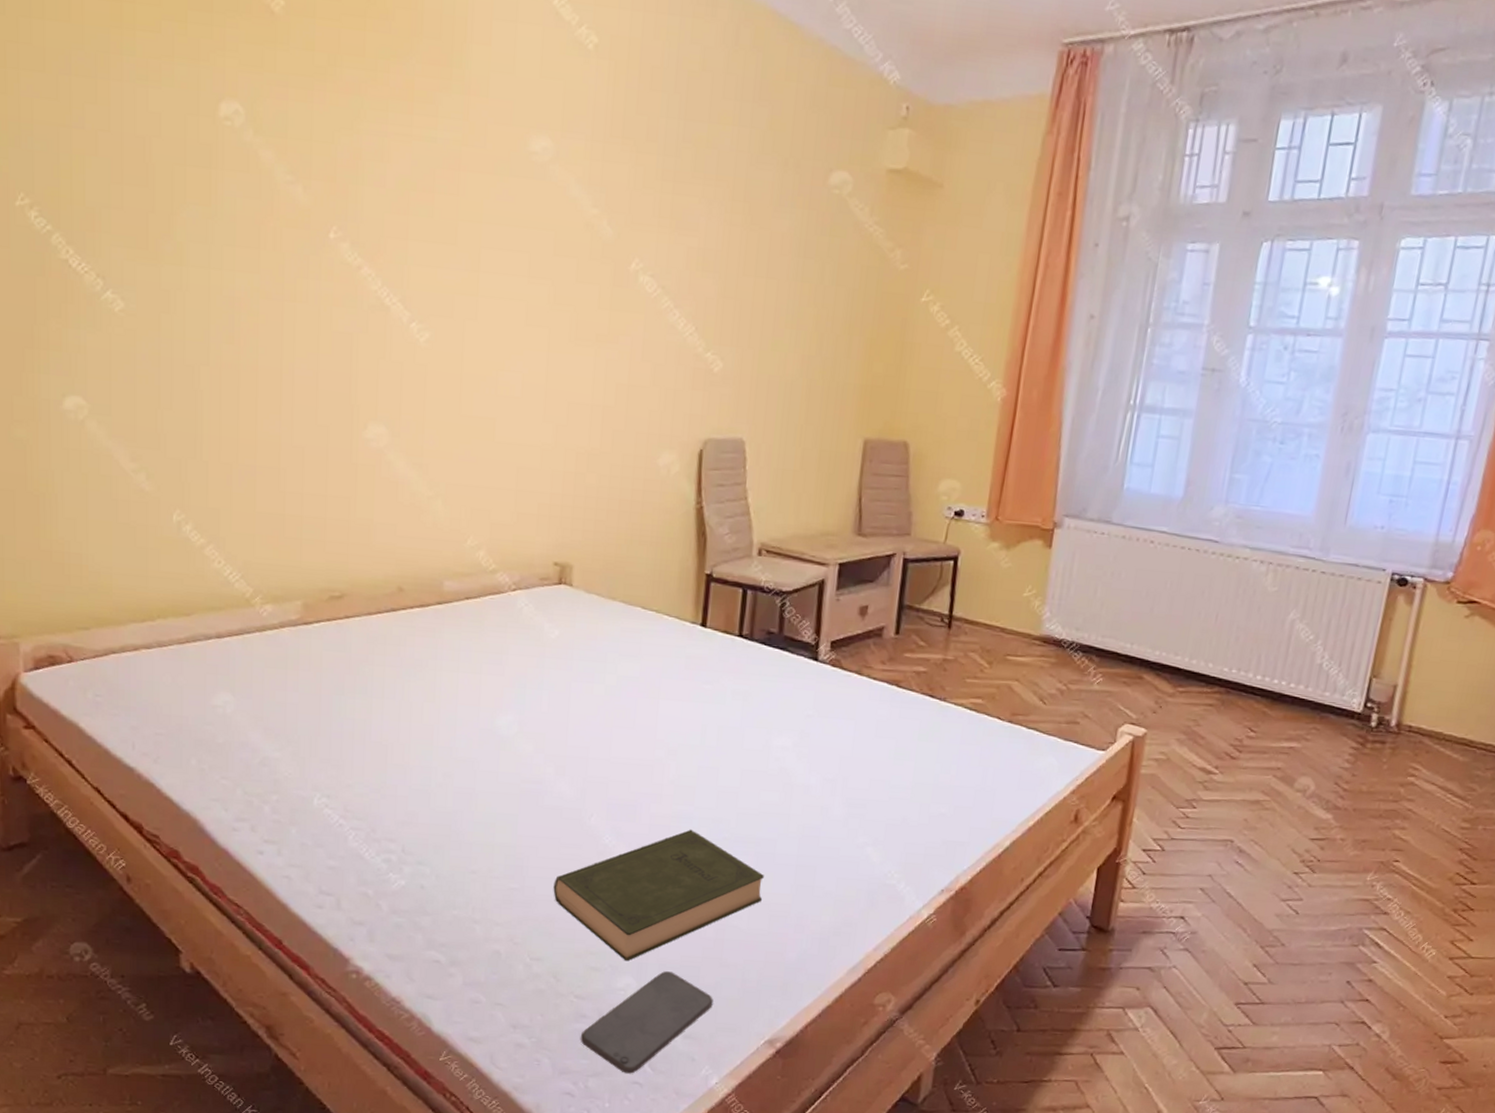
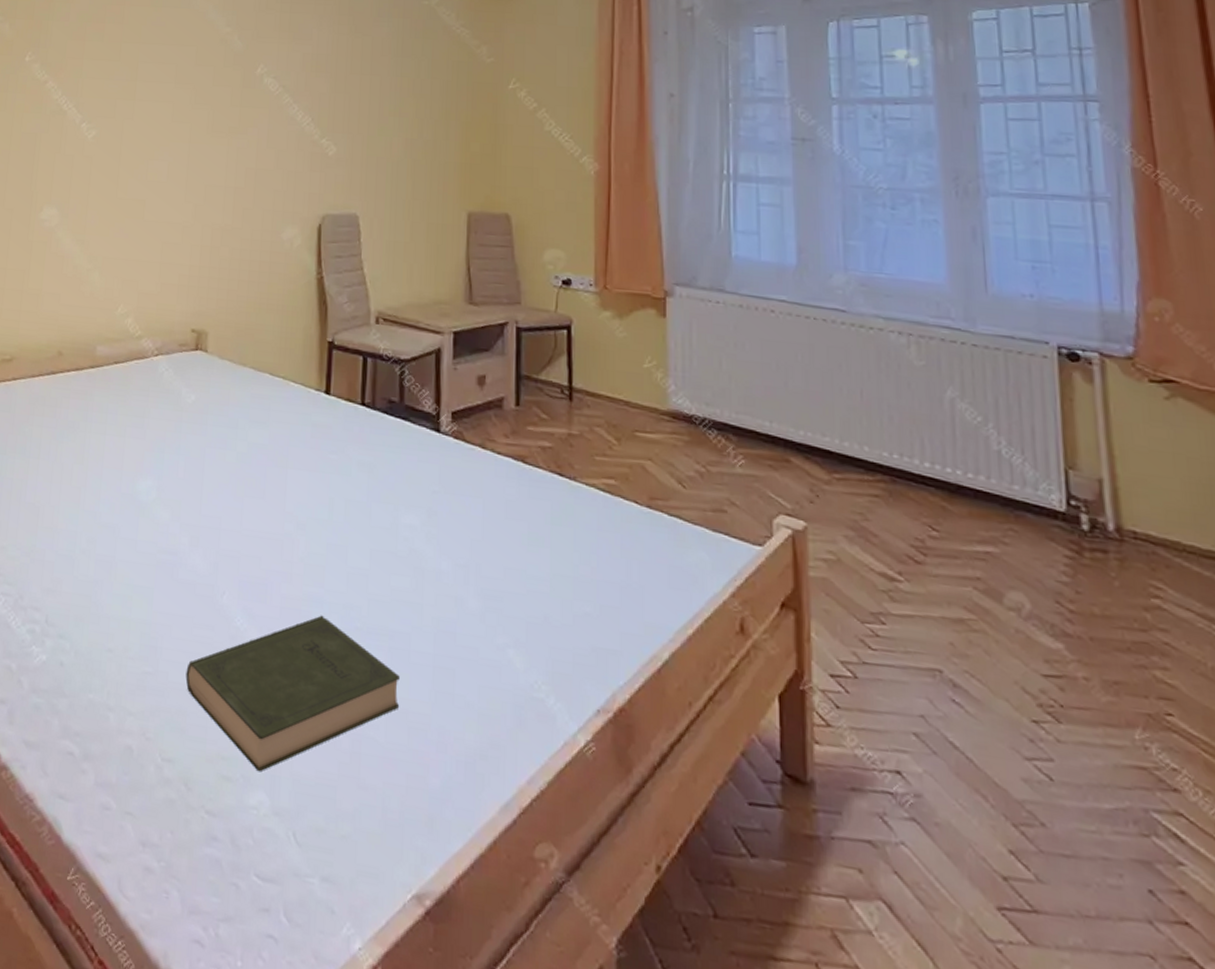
smartphone: present [580,971,713,1074] -> none [210,788,352,923]

